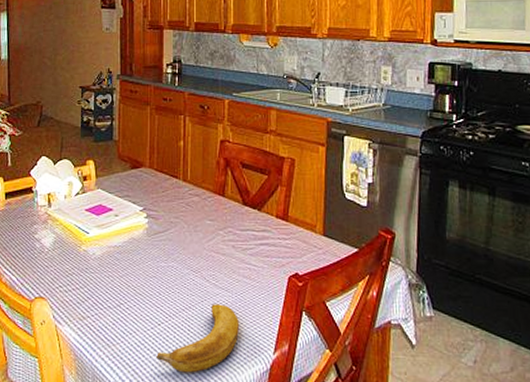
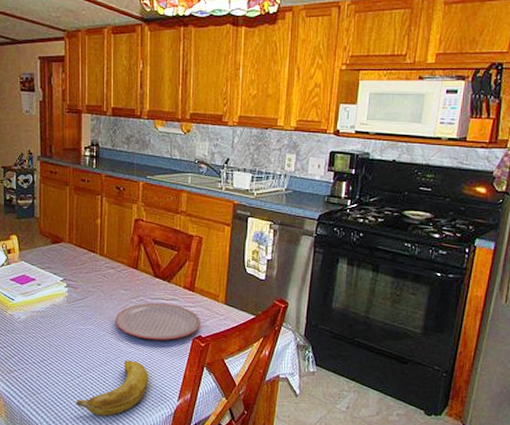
plate: none [200,234,296,279] -> present [115,302,200,340]

